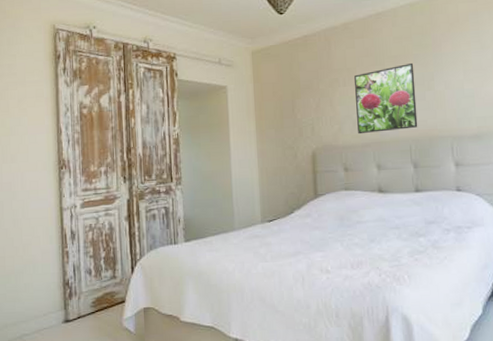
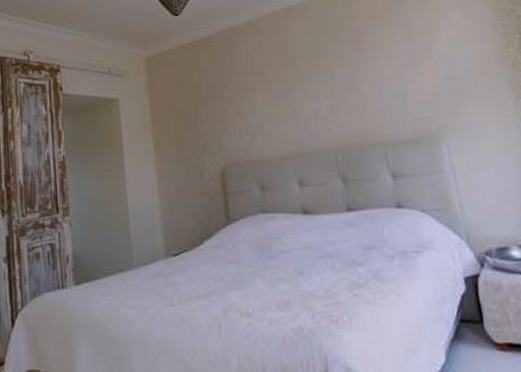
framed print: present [354,62,418,135] -> none [264,60,343,146]

